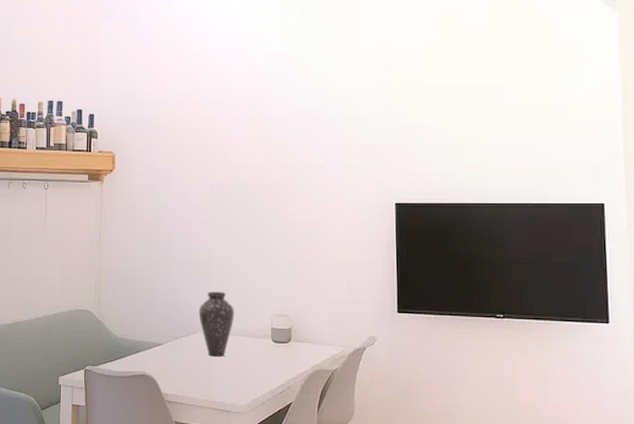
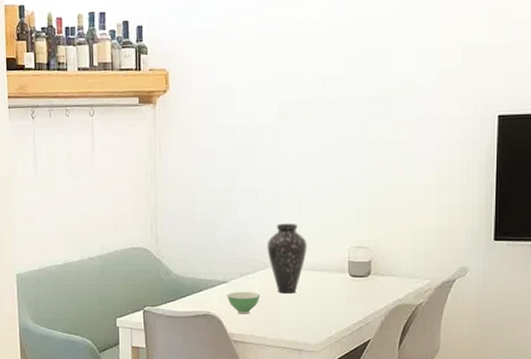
bowl: none [162,353,193,376] -> present [227,291,261,314]

